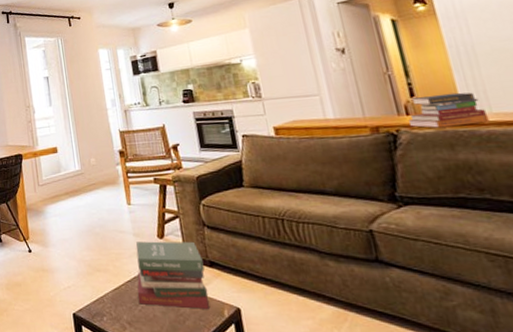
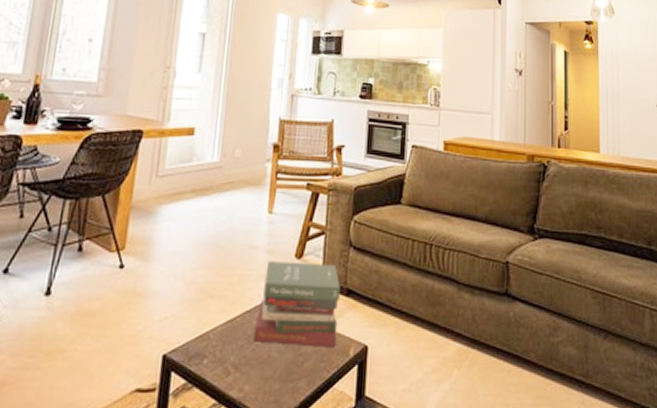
books: present [407,92,490,128] -> none [558,131,617,165]

